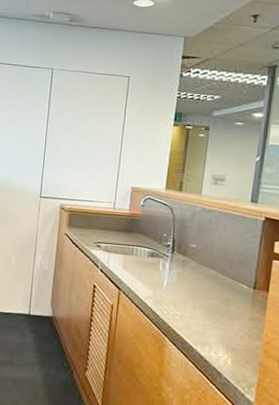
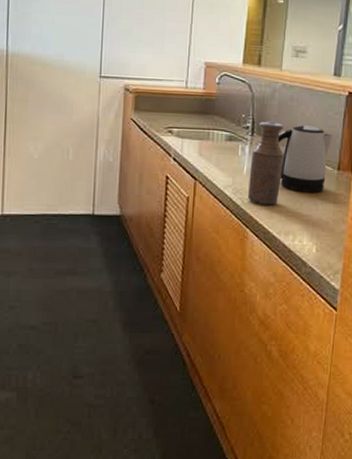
bottle: none [166,240,203,318] -> present [247,121,284,206]
kettle: none [196,246,249,309] -> present [277,125,332,193]

